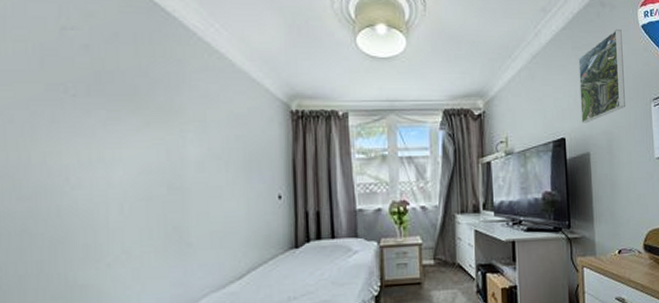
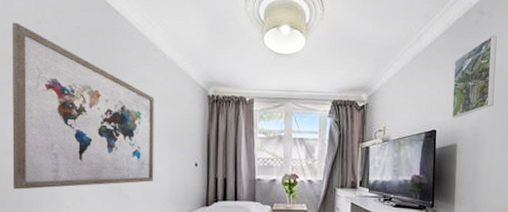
wall art: none [26,29,225,247] -> present [12,22,155,190]

